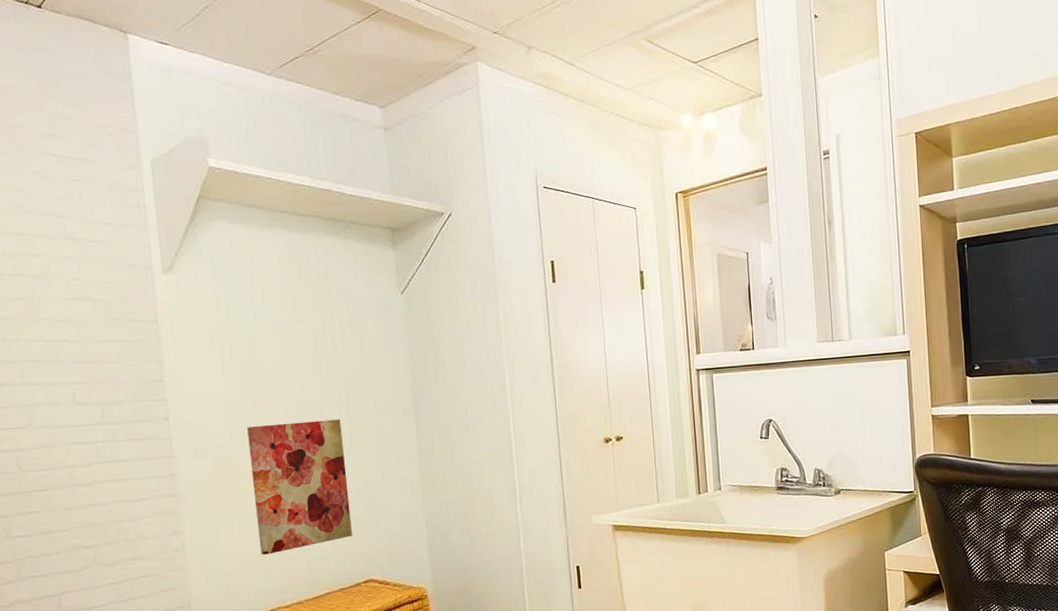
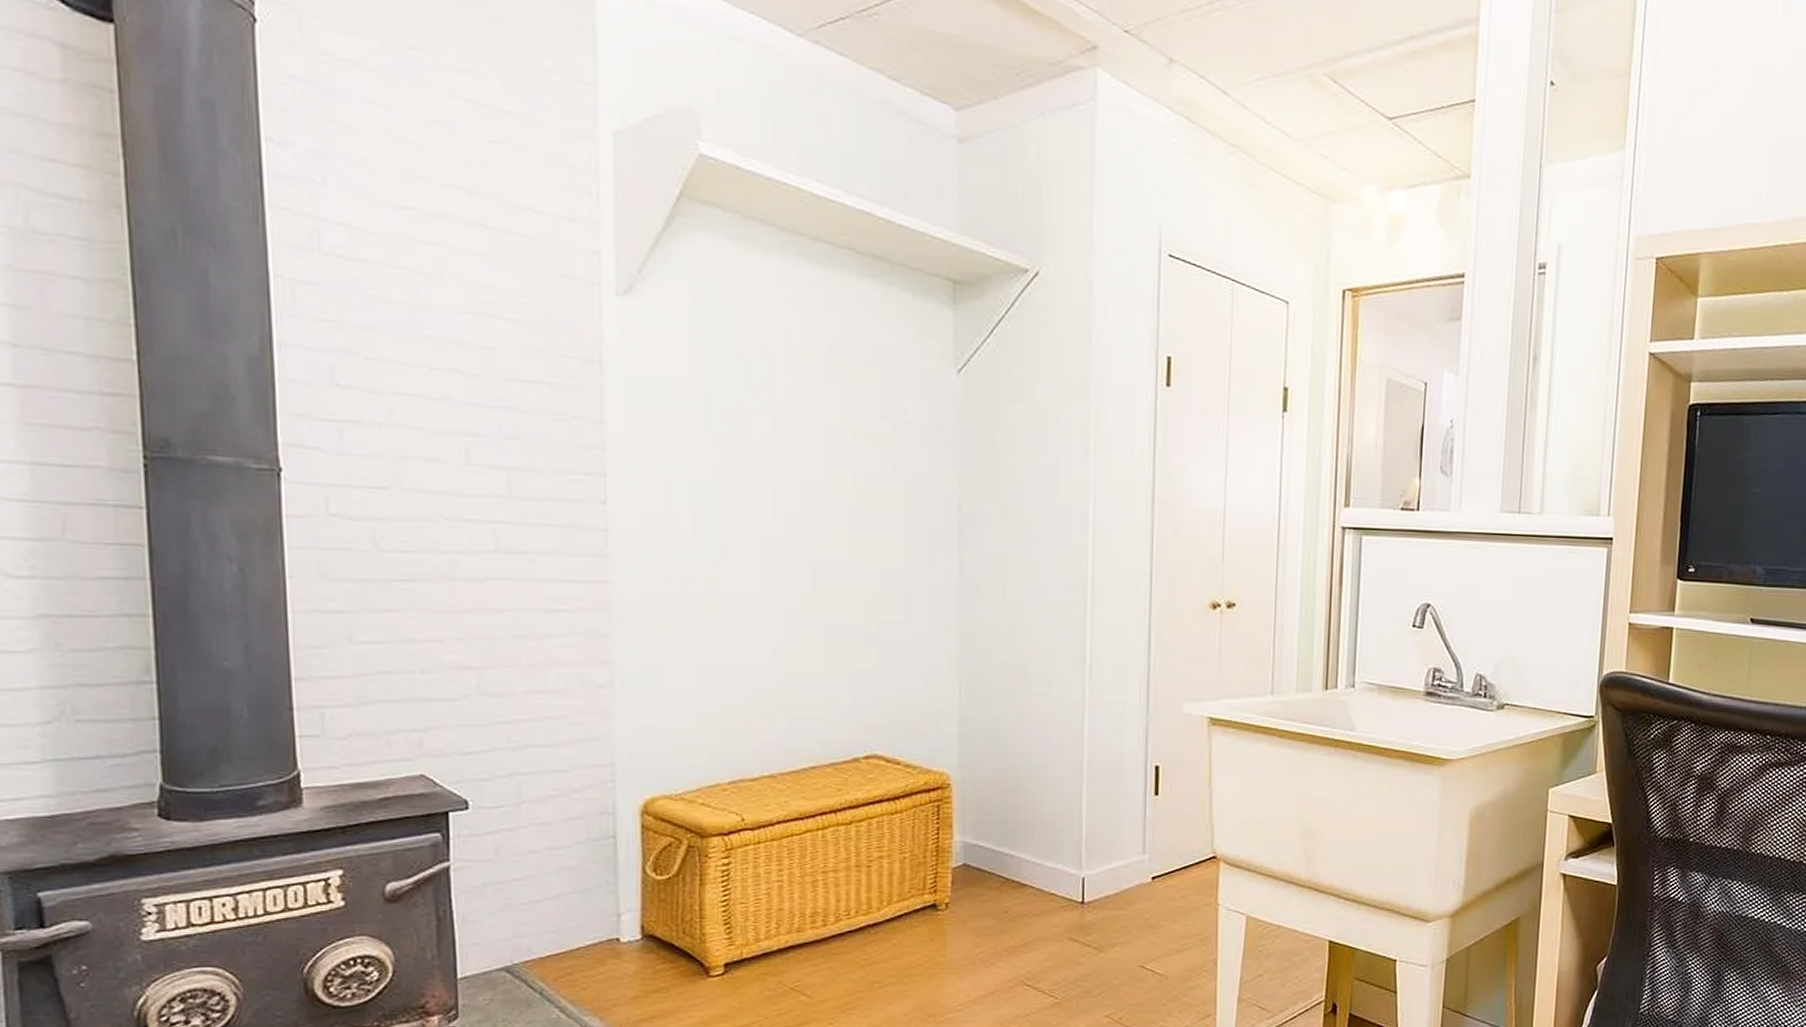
wall art: present [247,419,352,555] -> none [720,528,856,707]

